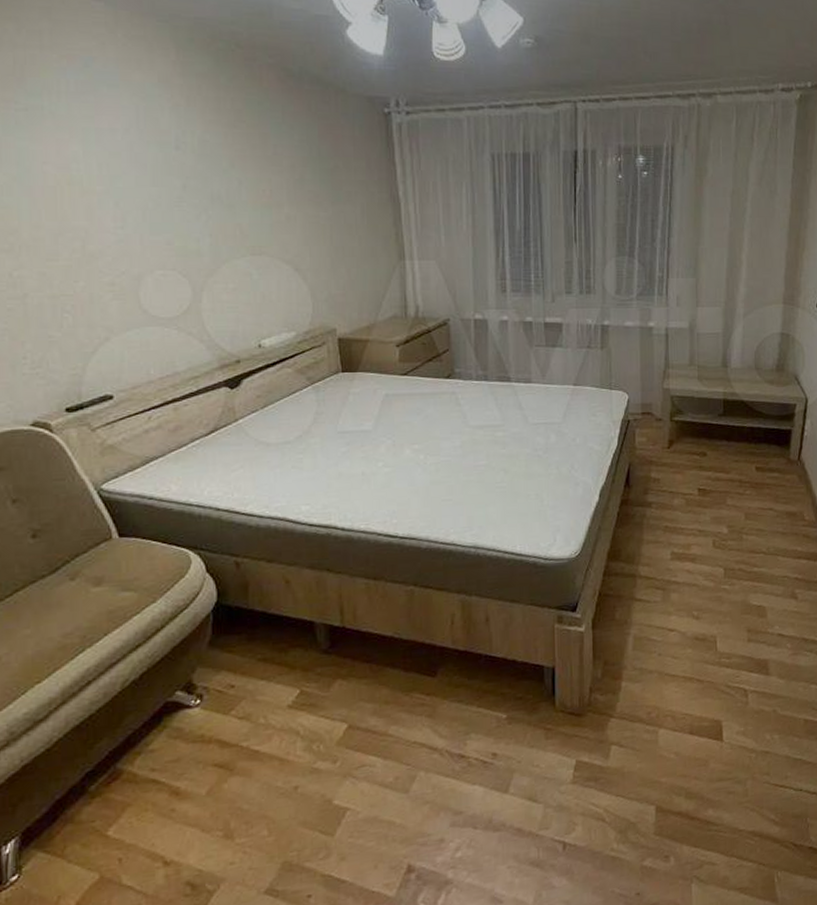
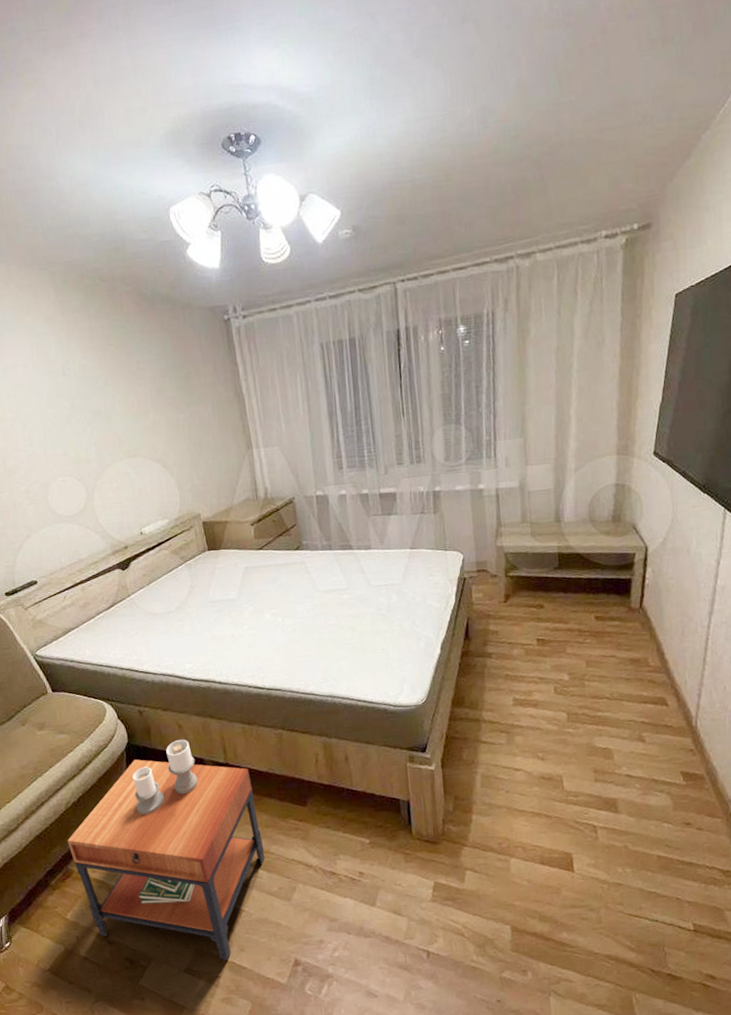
side table: none [119,598,381,875] -> present [67,740,265,961]

